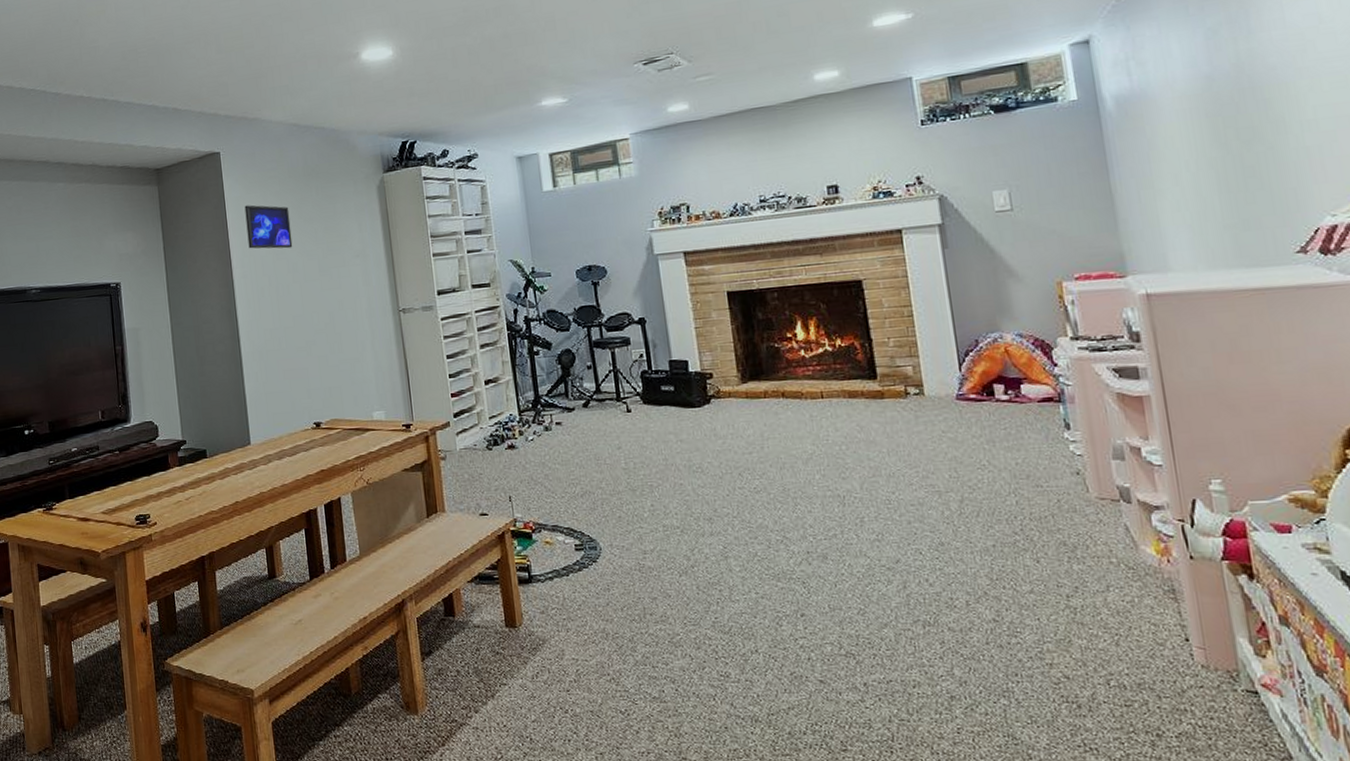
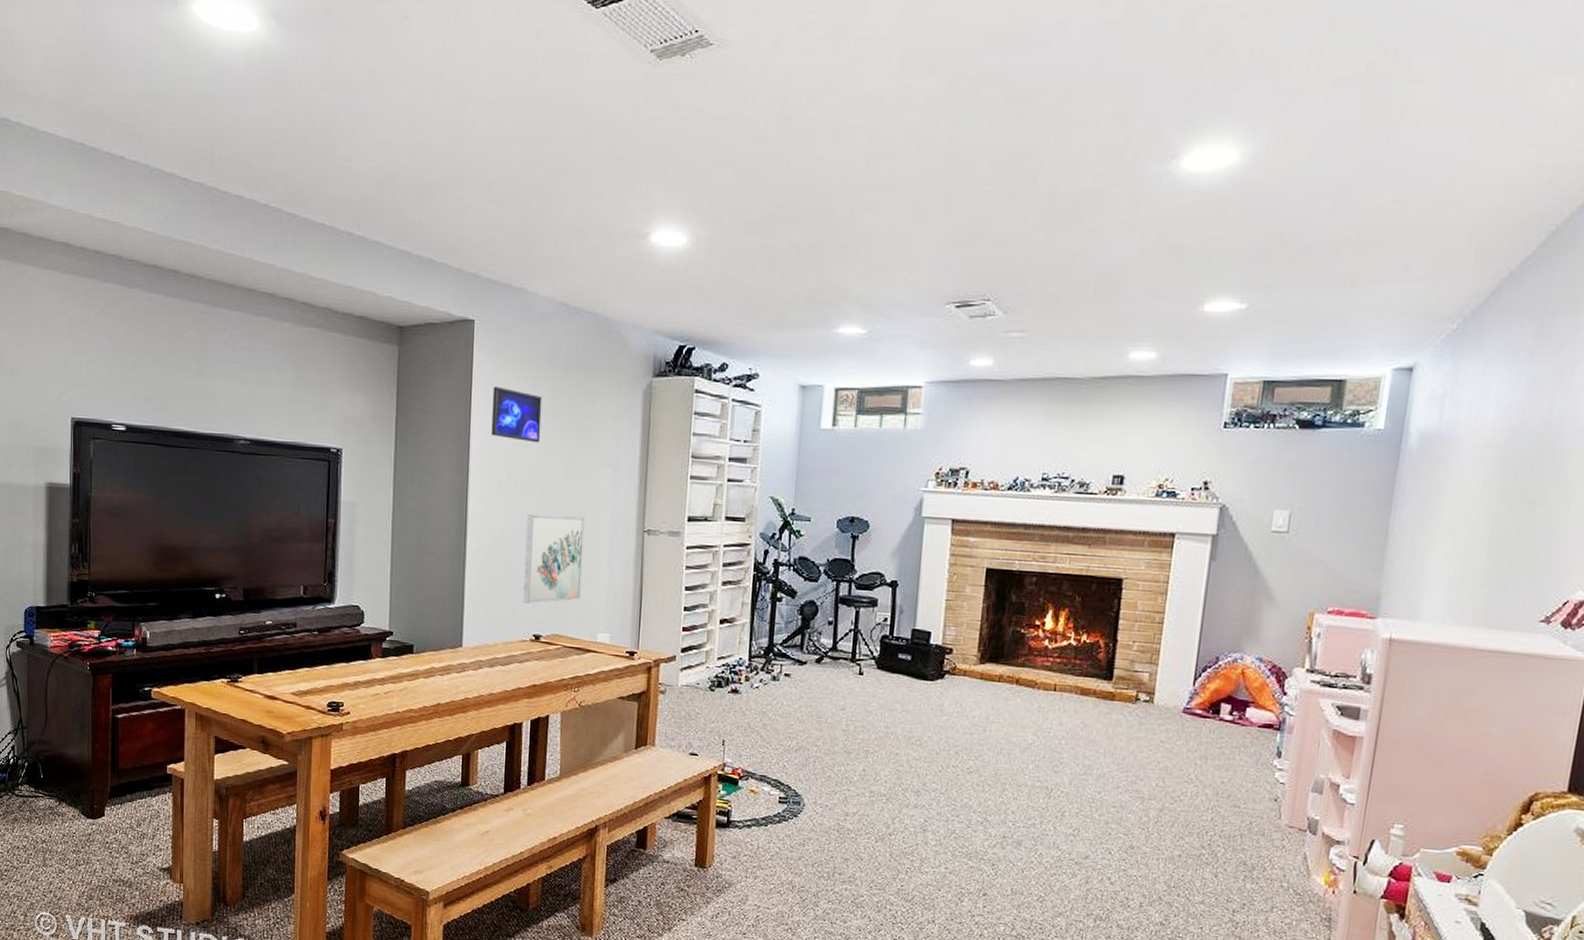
wall art: none [291,306,352,395] -> present [522,514,585,604]

